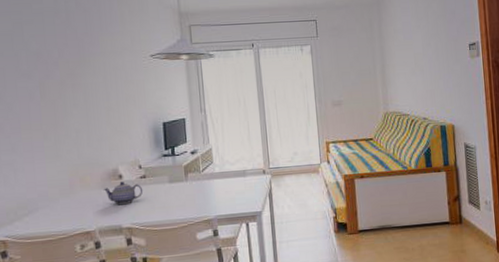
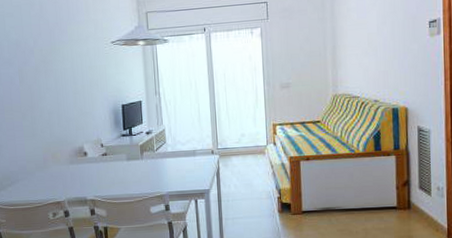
teapot: present [104,181,143,204] -> none [72,158,105,179]

